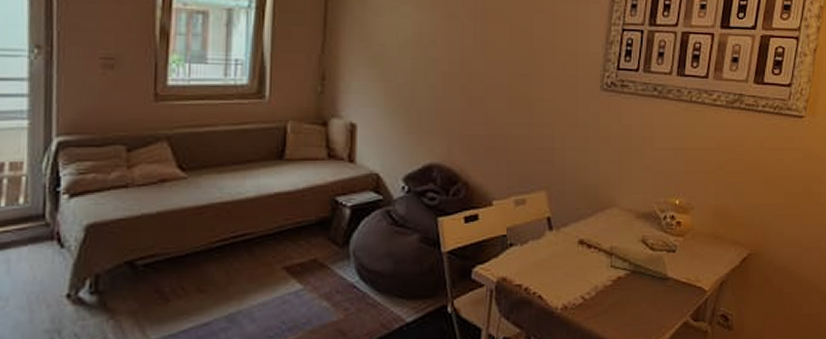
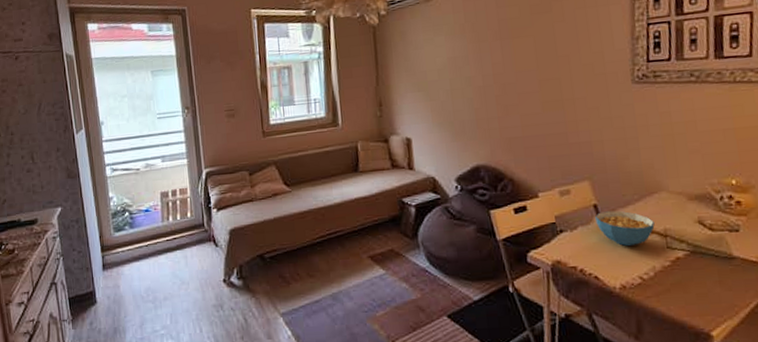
cereal bowl: none [547,225,602,264] -> present [595,210,655,247]

